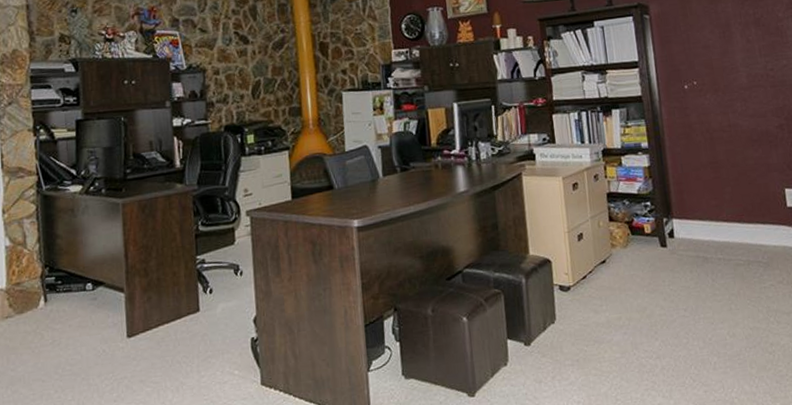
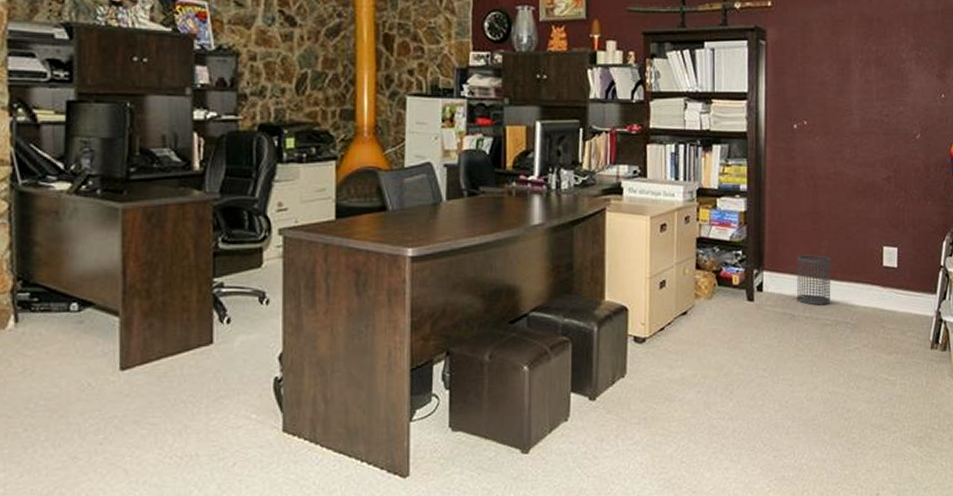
wastebasket: none [703,200,740,248] -> present [796,254,831,306]

